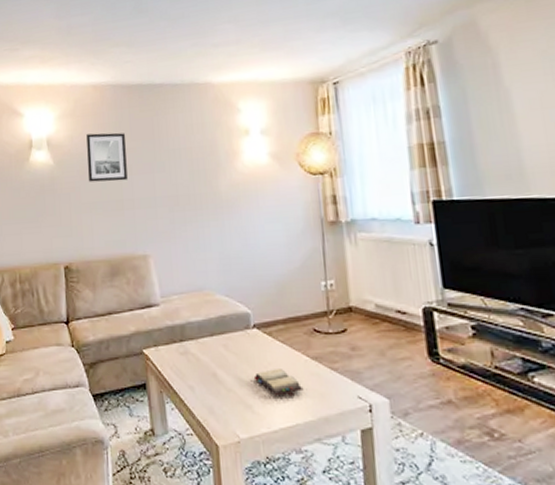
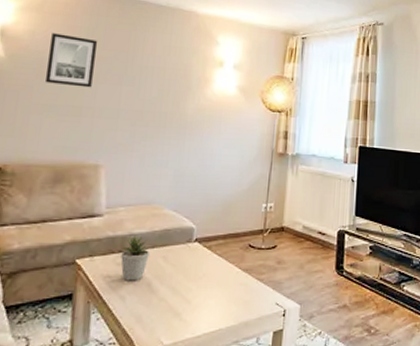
potted plant: none [182,323,210,371] -> present [121,235,150,281]
hardback book: present [253,369,304,397] -> none [187,279,231,305]

